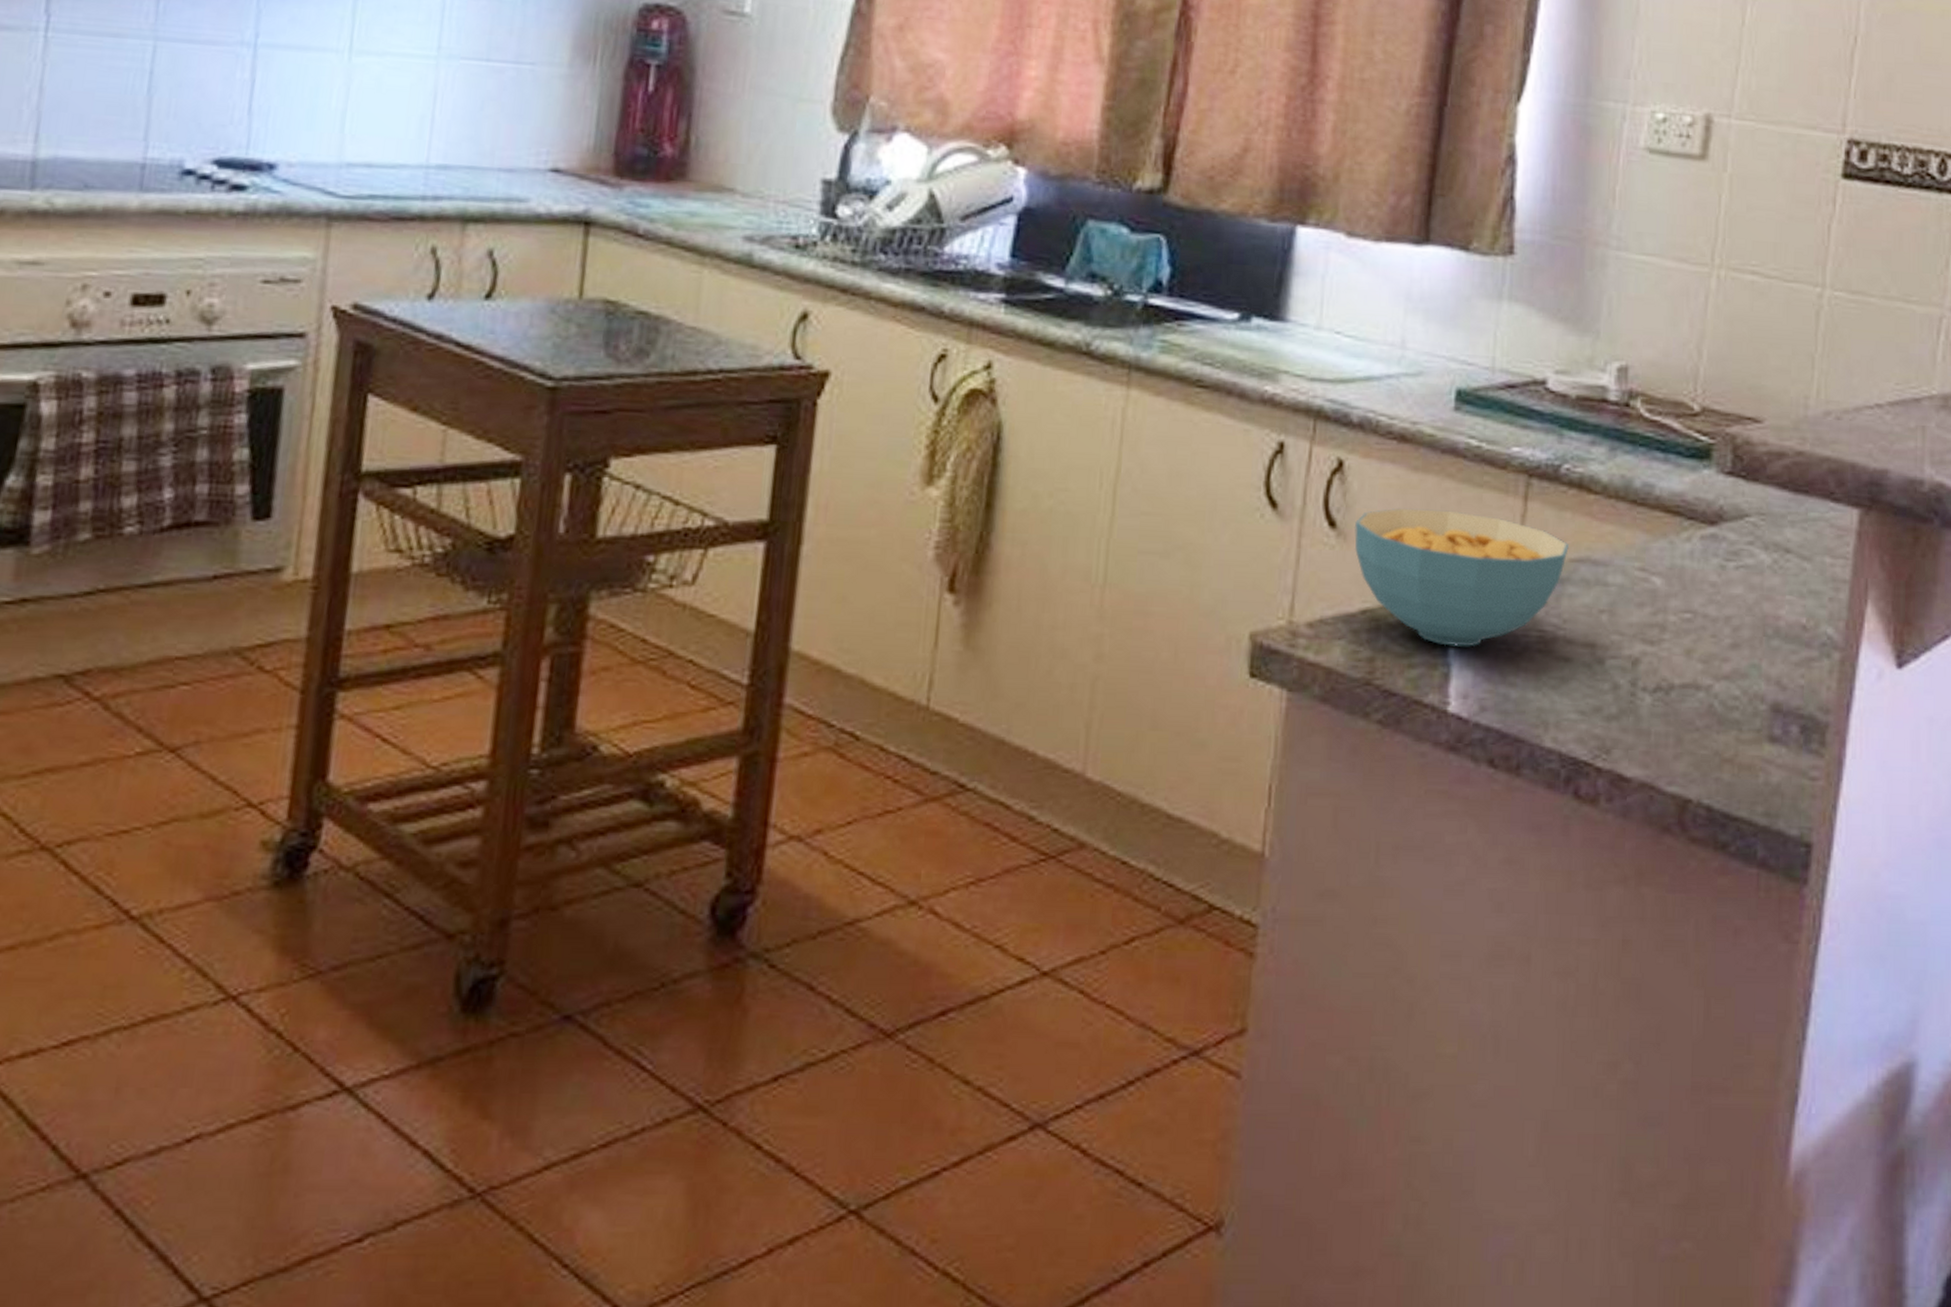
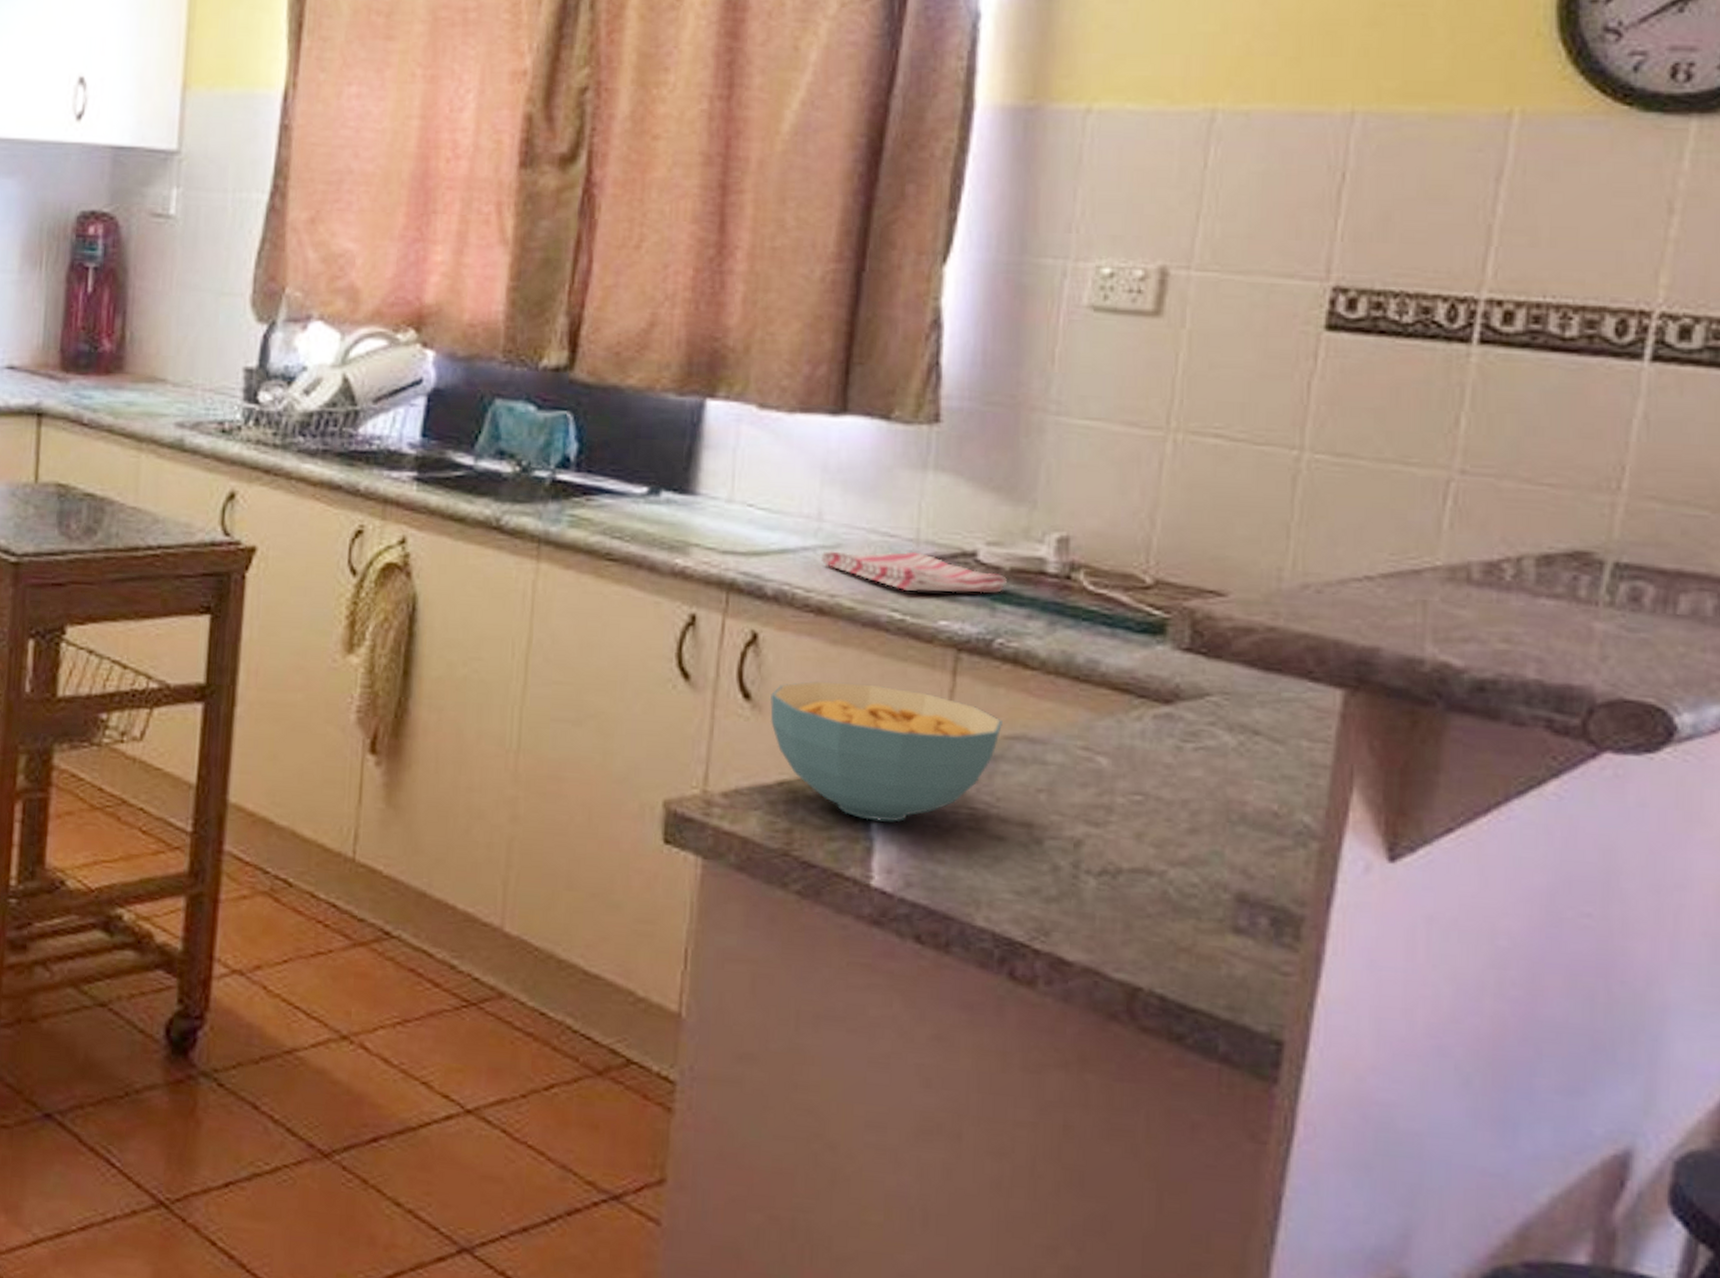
dish towel: none [1403,378,1573,420] -> present [820,551,1007,593]

